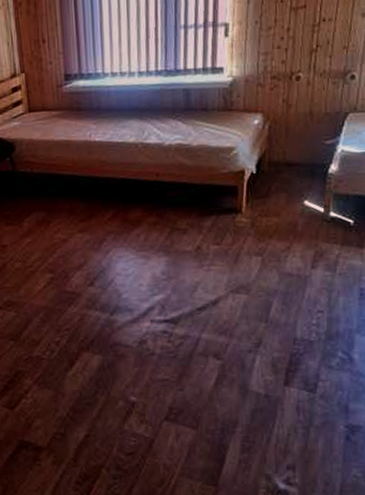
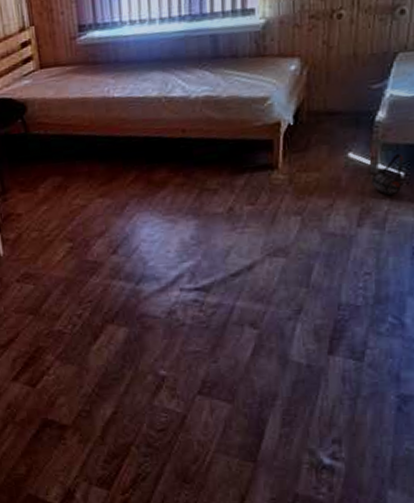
bag: none [324,204,353,241] -> present [371,154,403,196]

